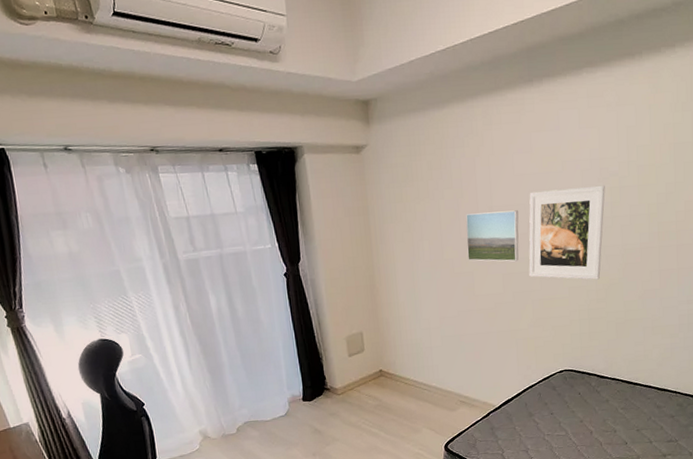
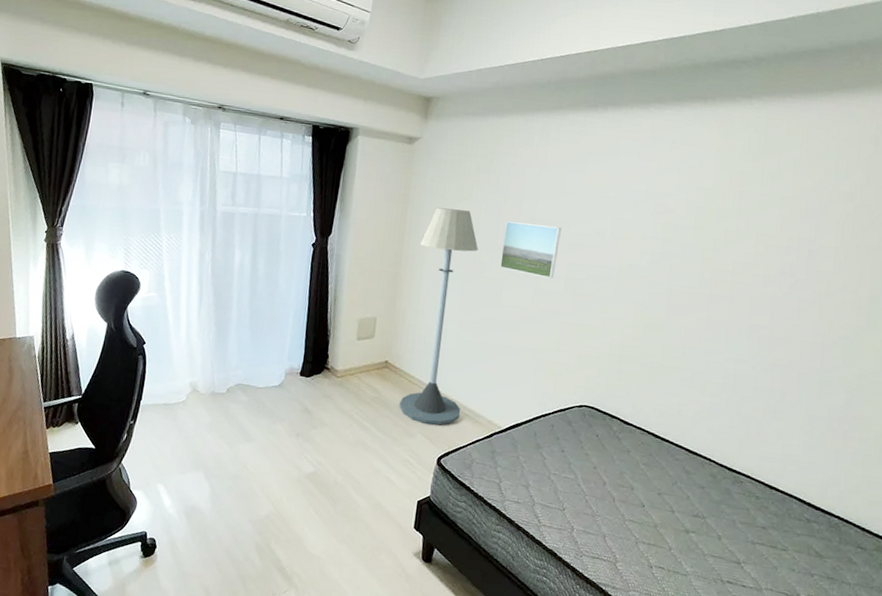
floor lamp: none [388,211,457,418] -> present [399,207,478,426]
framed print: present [529,185,605,280] -> none [562,212,658,316]

